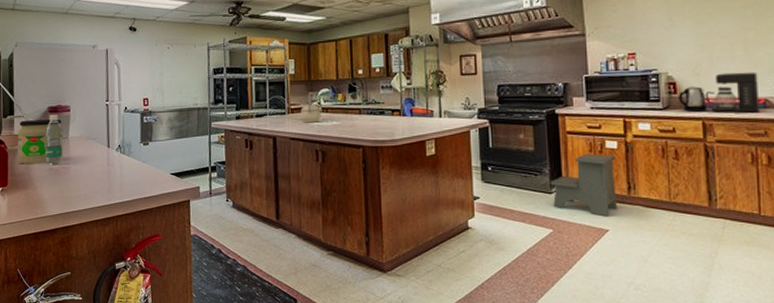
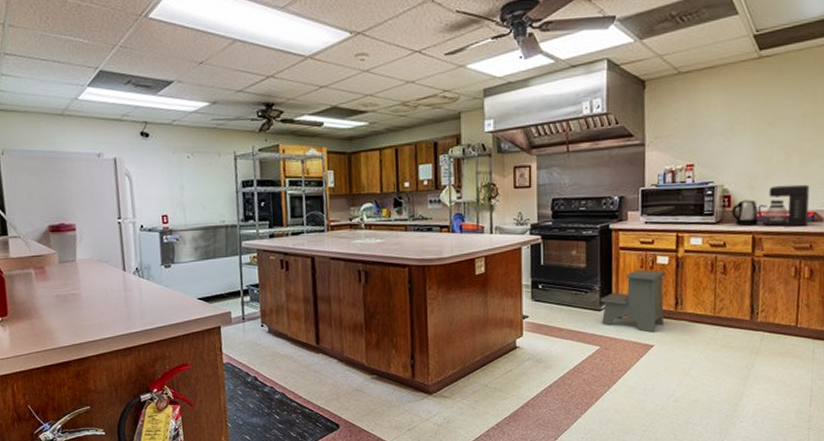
jar: present [17,119,64,164] -> none [13,239,72,291]
bottle: present [45,114,63,166] -> none [47,234,71,293]
kettle: present [300,94,321,123] -> none [340,209,364,241]

